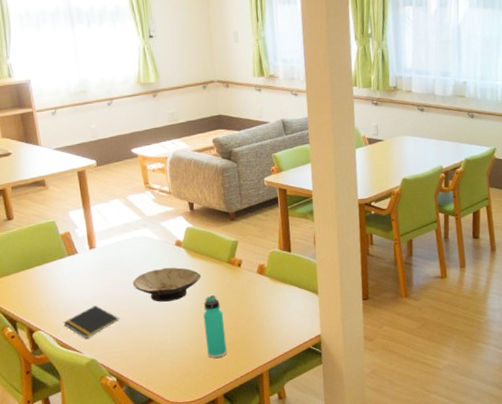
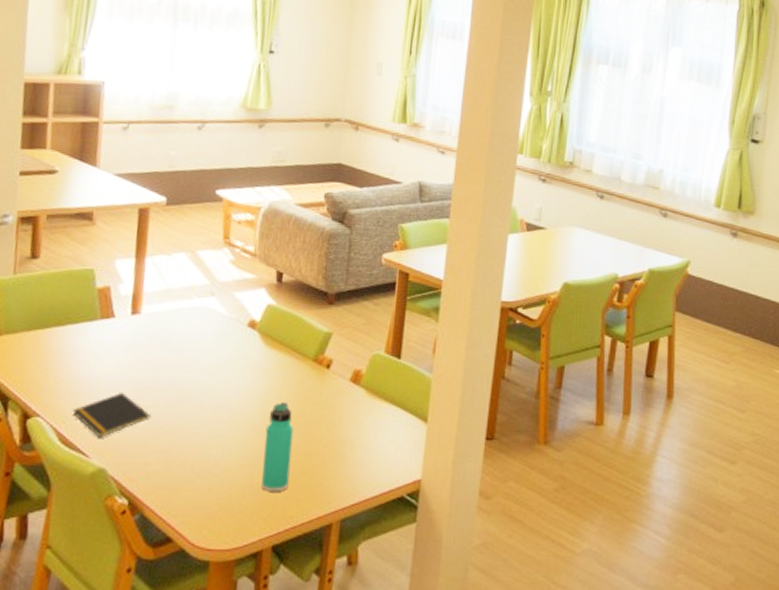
bowl: present [132,267,202,302] -> none [178,354,275,402]

